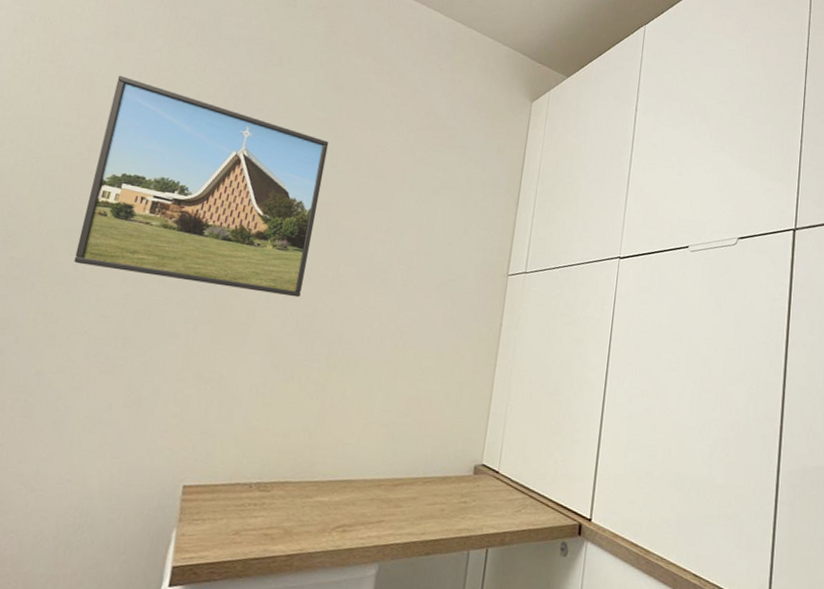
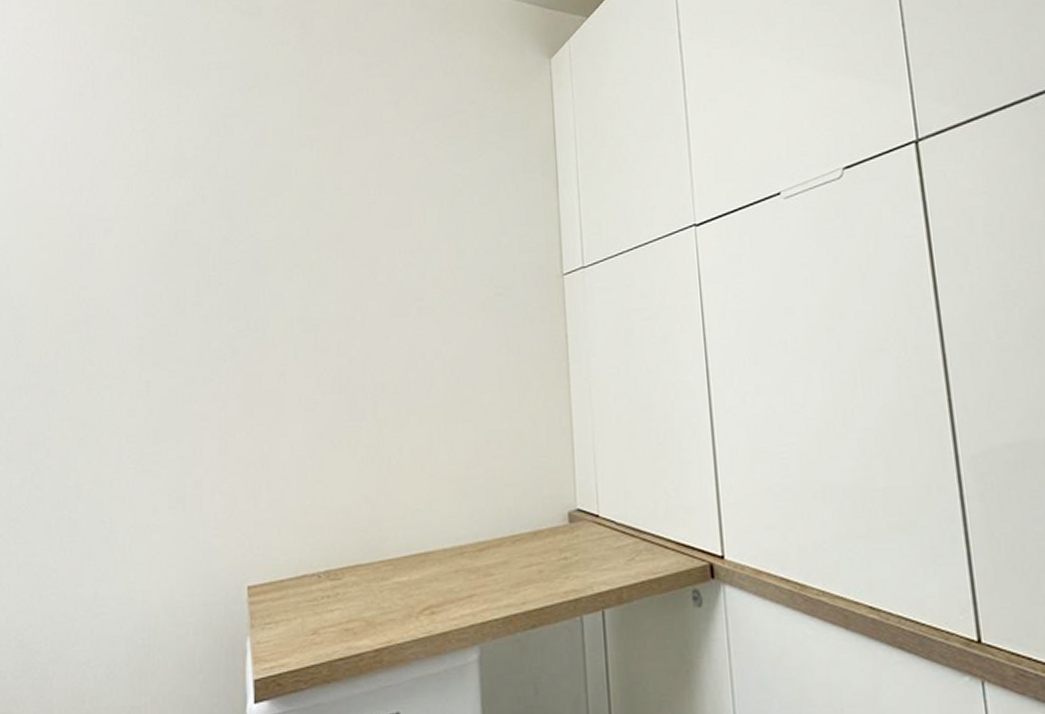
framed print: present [73,76,329,298] -> none [87,139,331,358]

